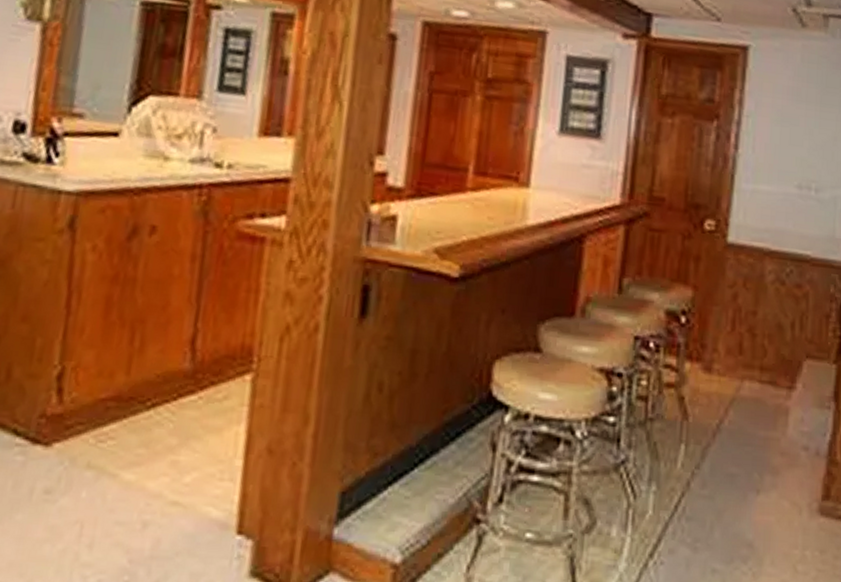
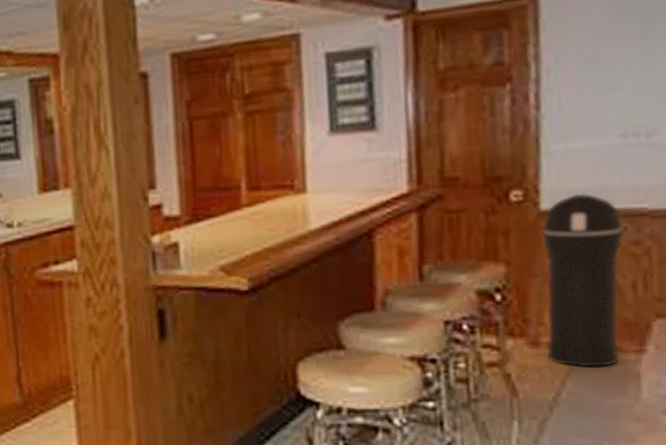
trash can: none [717,232,790,399] -> present [542,193,623,368]

